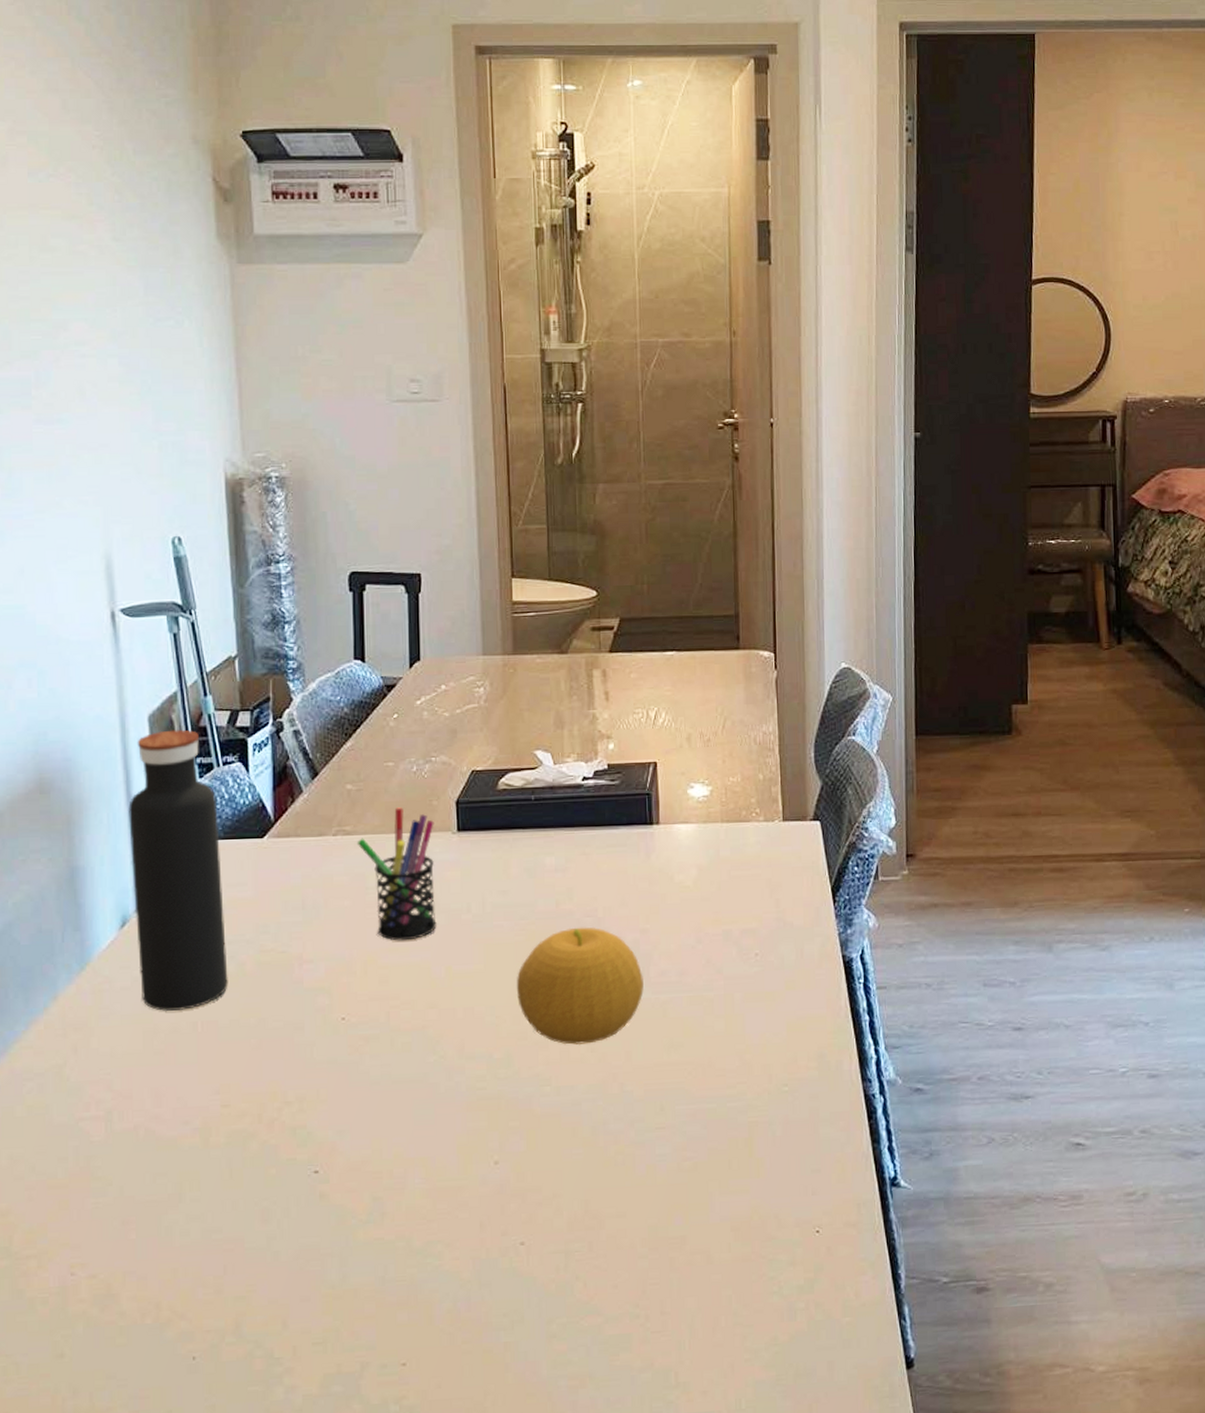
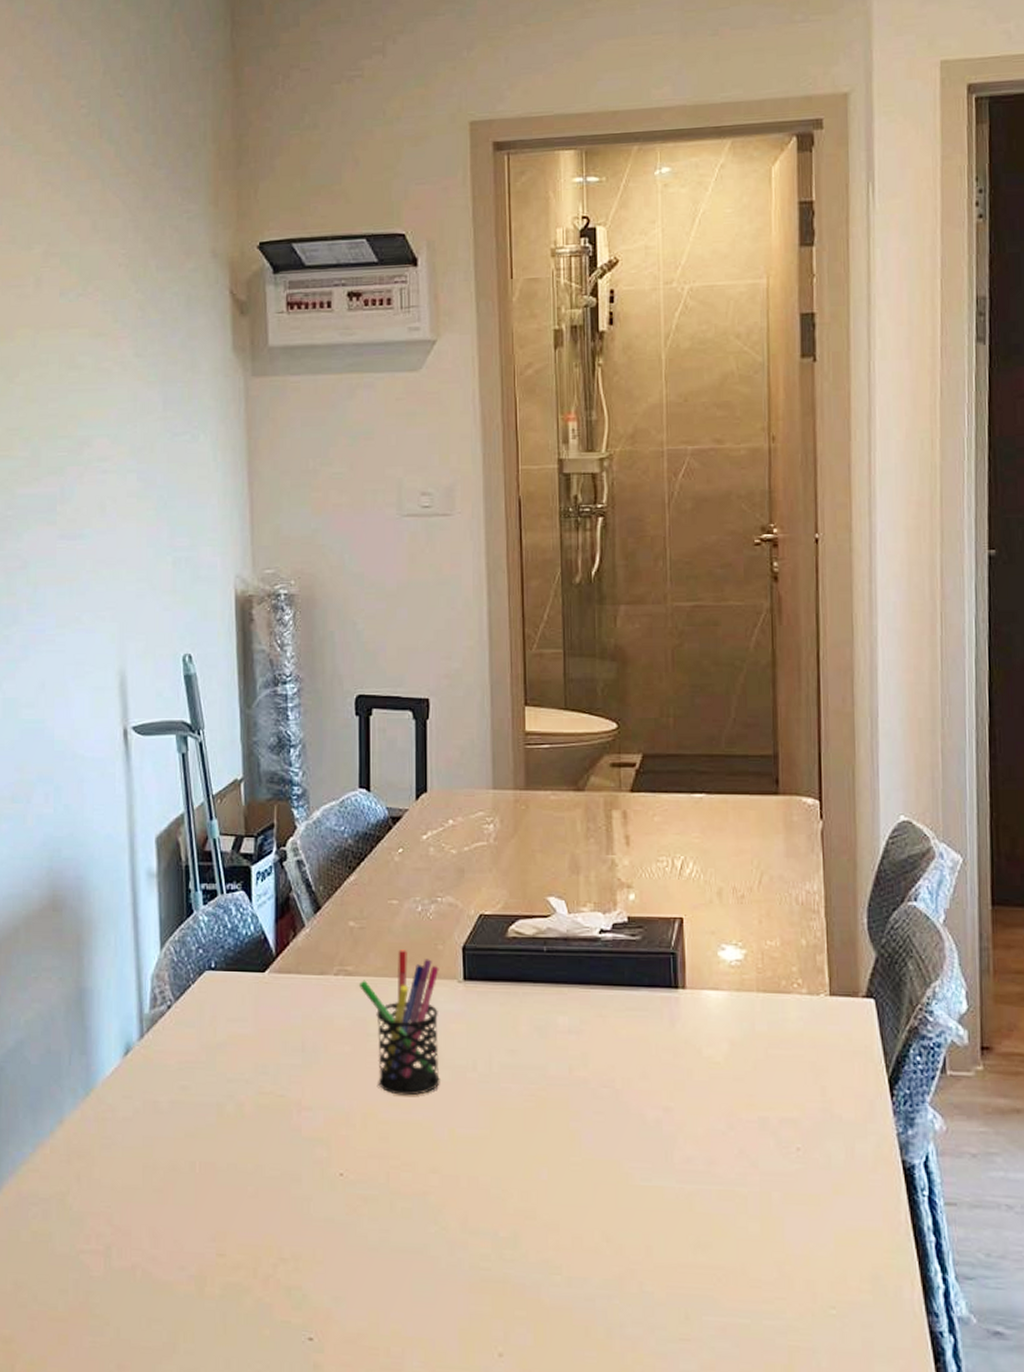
water bottle: present [128,729,228,1011] -> none [135,853,227,1148]
fruit: present [516,927,644,1045] -> none [524,1098,667,1232]

